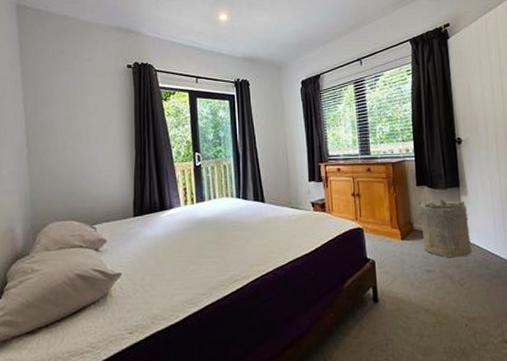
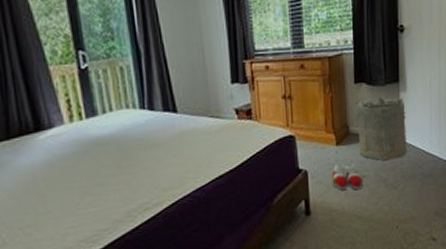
slippers: none [397,257,429,284] -> present [331,164,363,190]

